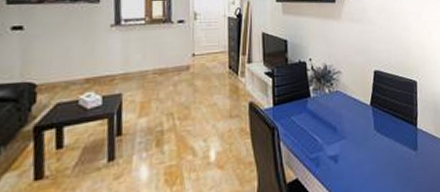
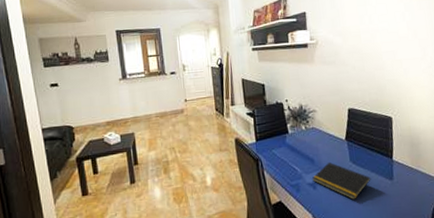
notepad: none [334,130,396,174] -> present [312,162,371,200]

